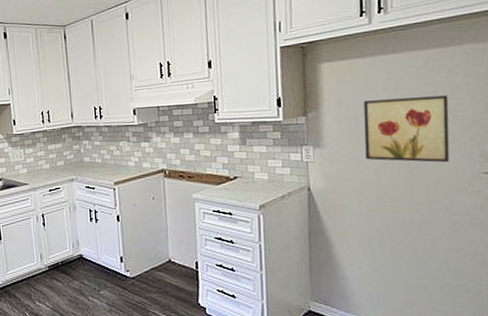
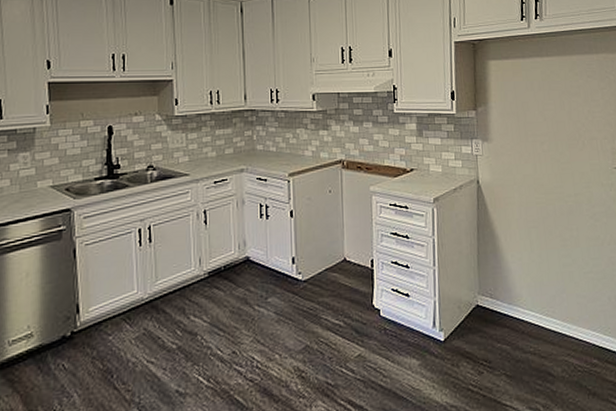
wall art: present [363,95,450,163] -> none [523,97,590,159]

